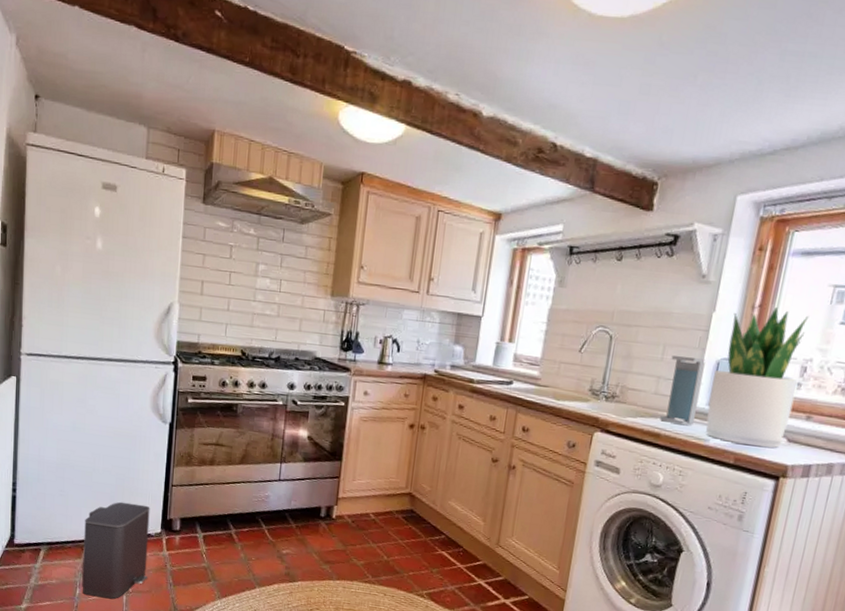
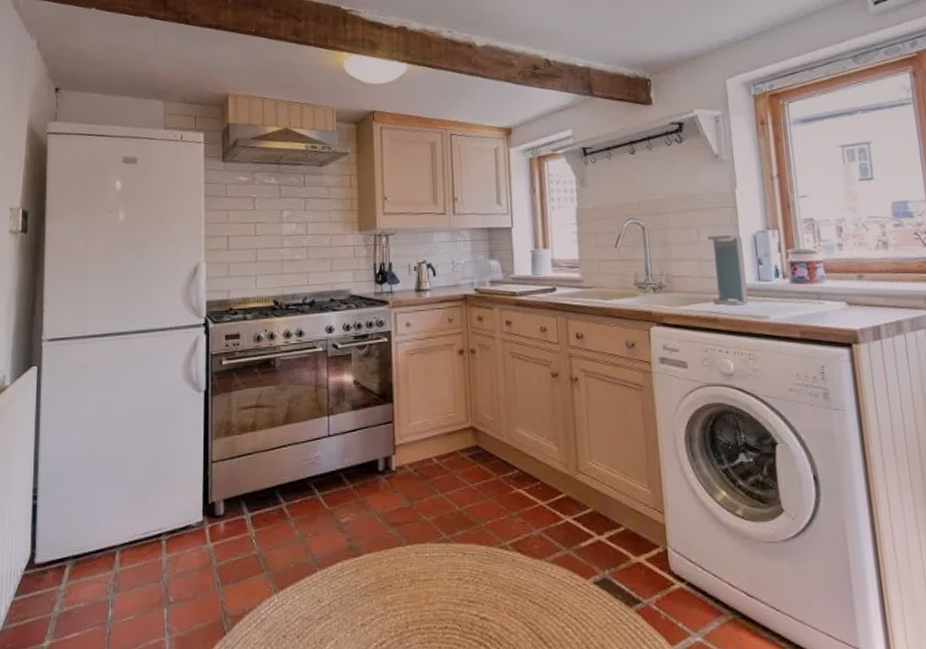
pedal bin: present [82,501,150,599] -> none [115,490,192,616]
planter: present [706,307,809,449] -> none [754,174,843,316]

